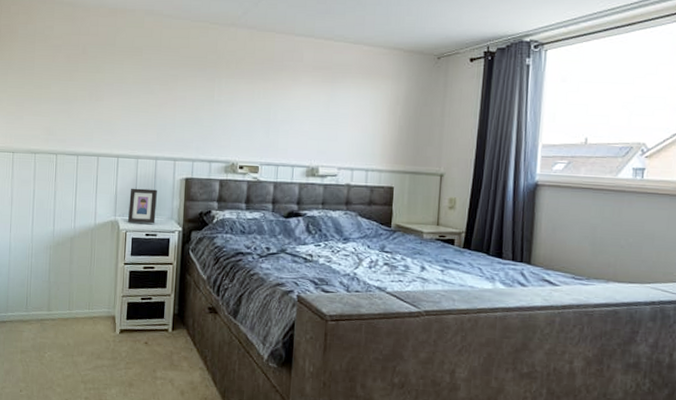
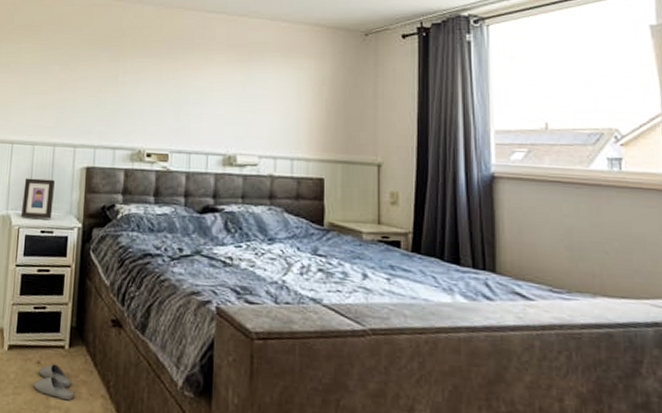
slippers: none [142,344,177,373] -> present [33,364,75,401]

